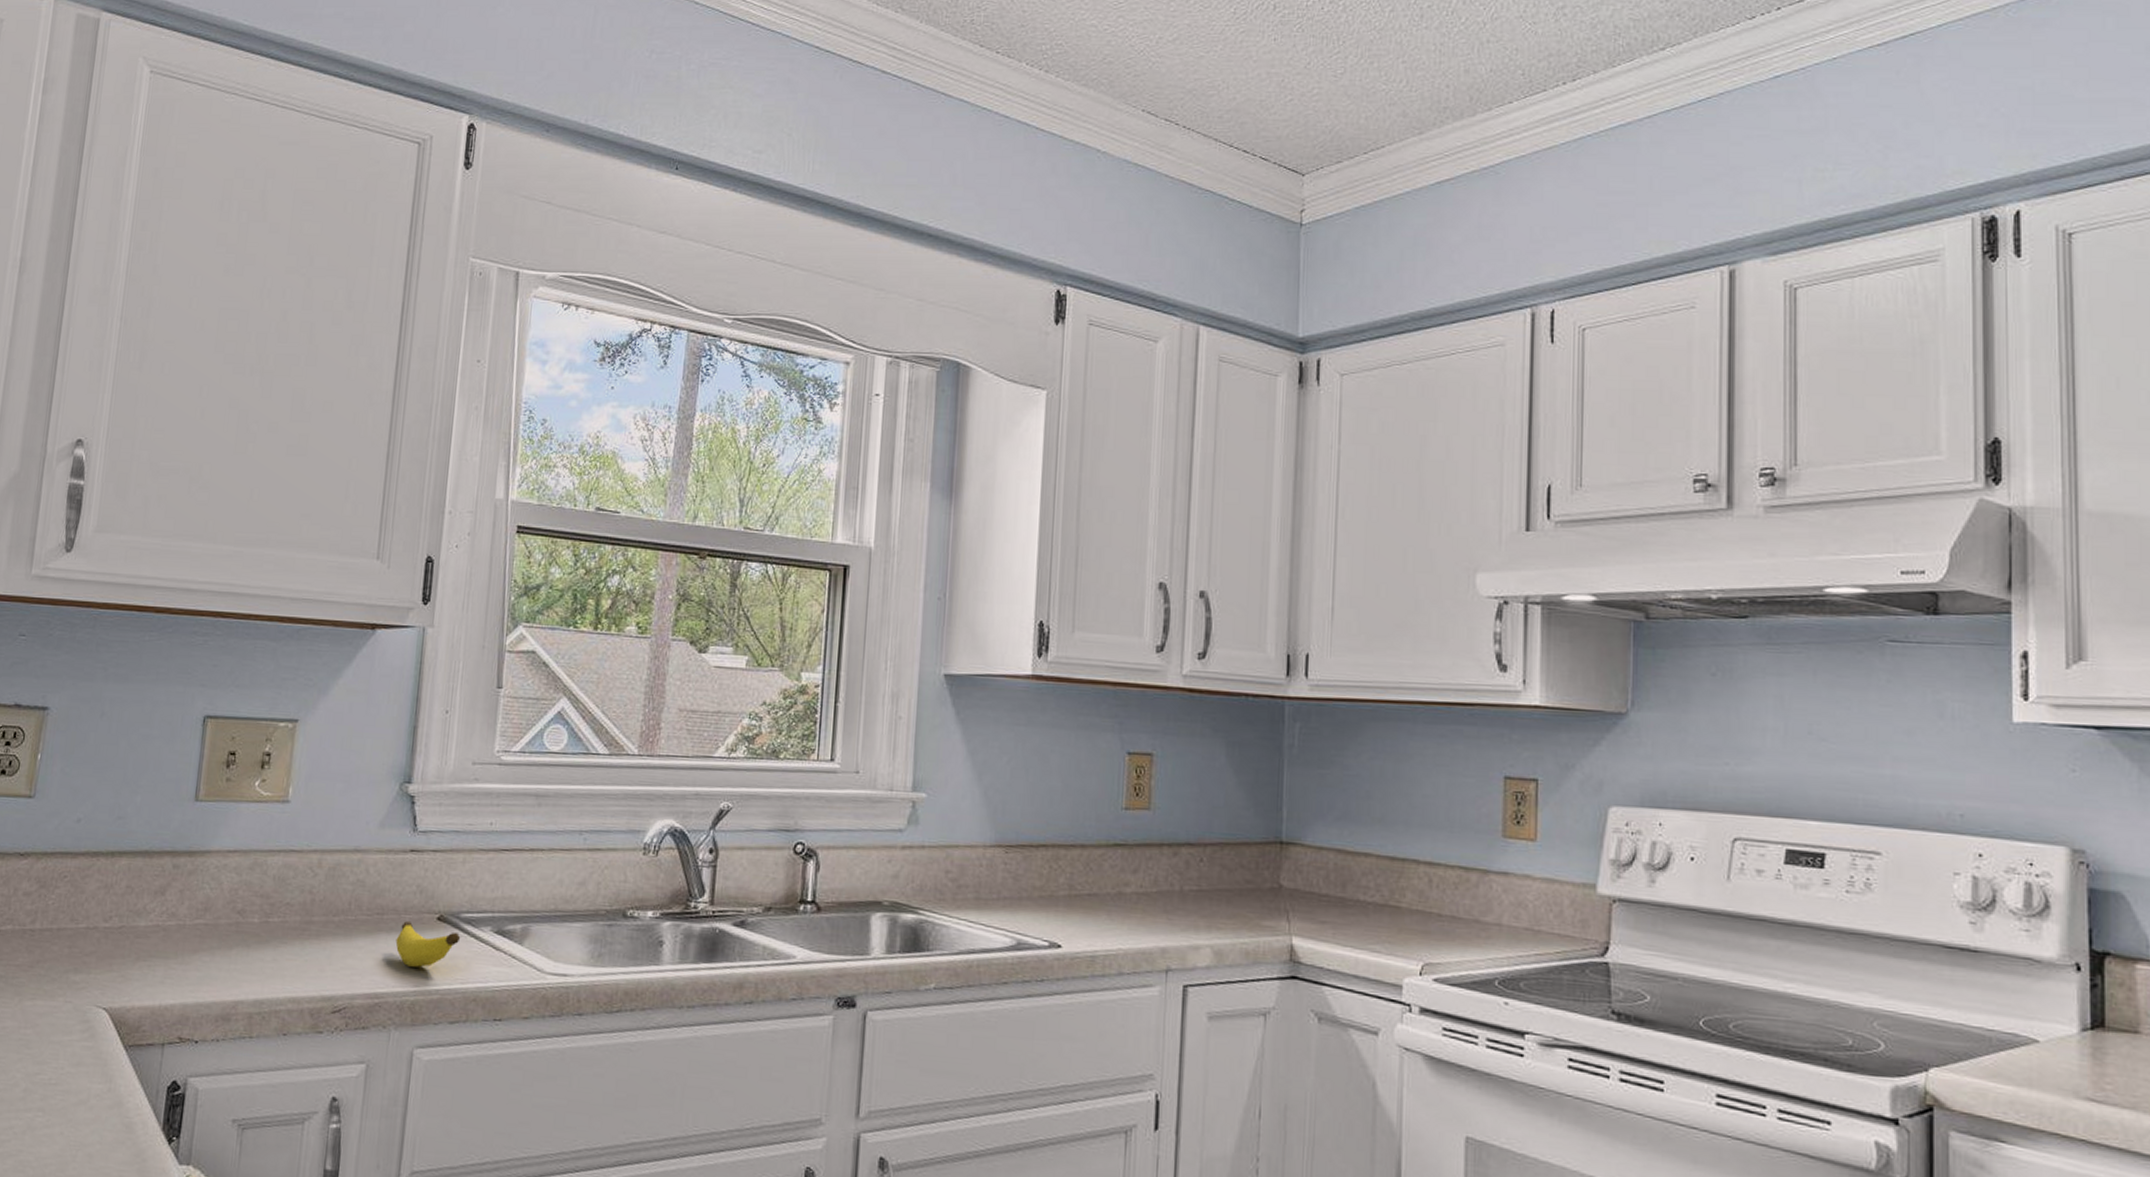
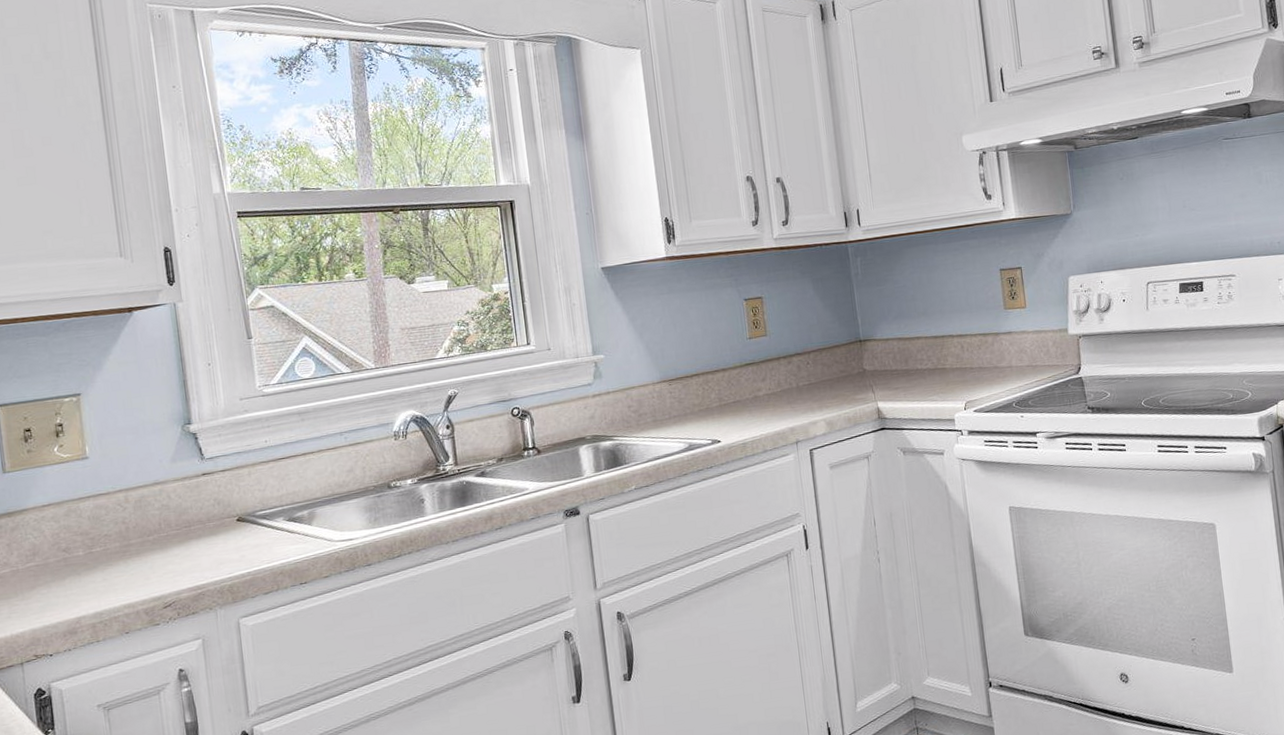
banana: present [395,921,461,968] -> none [205,527,260,560]

